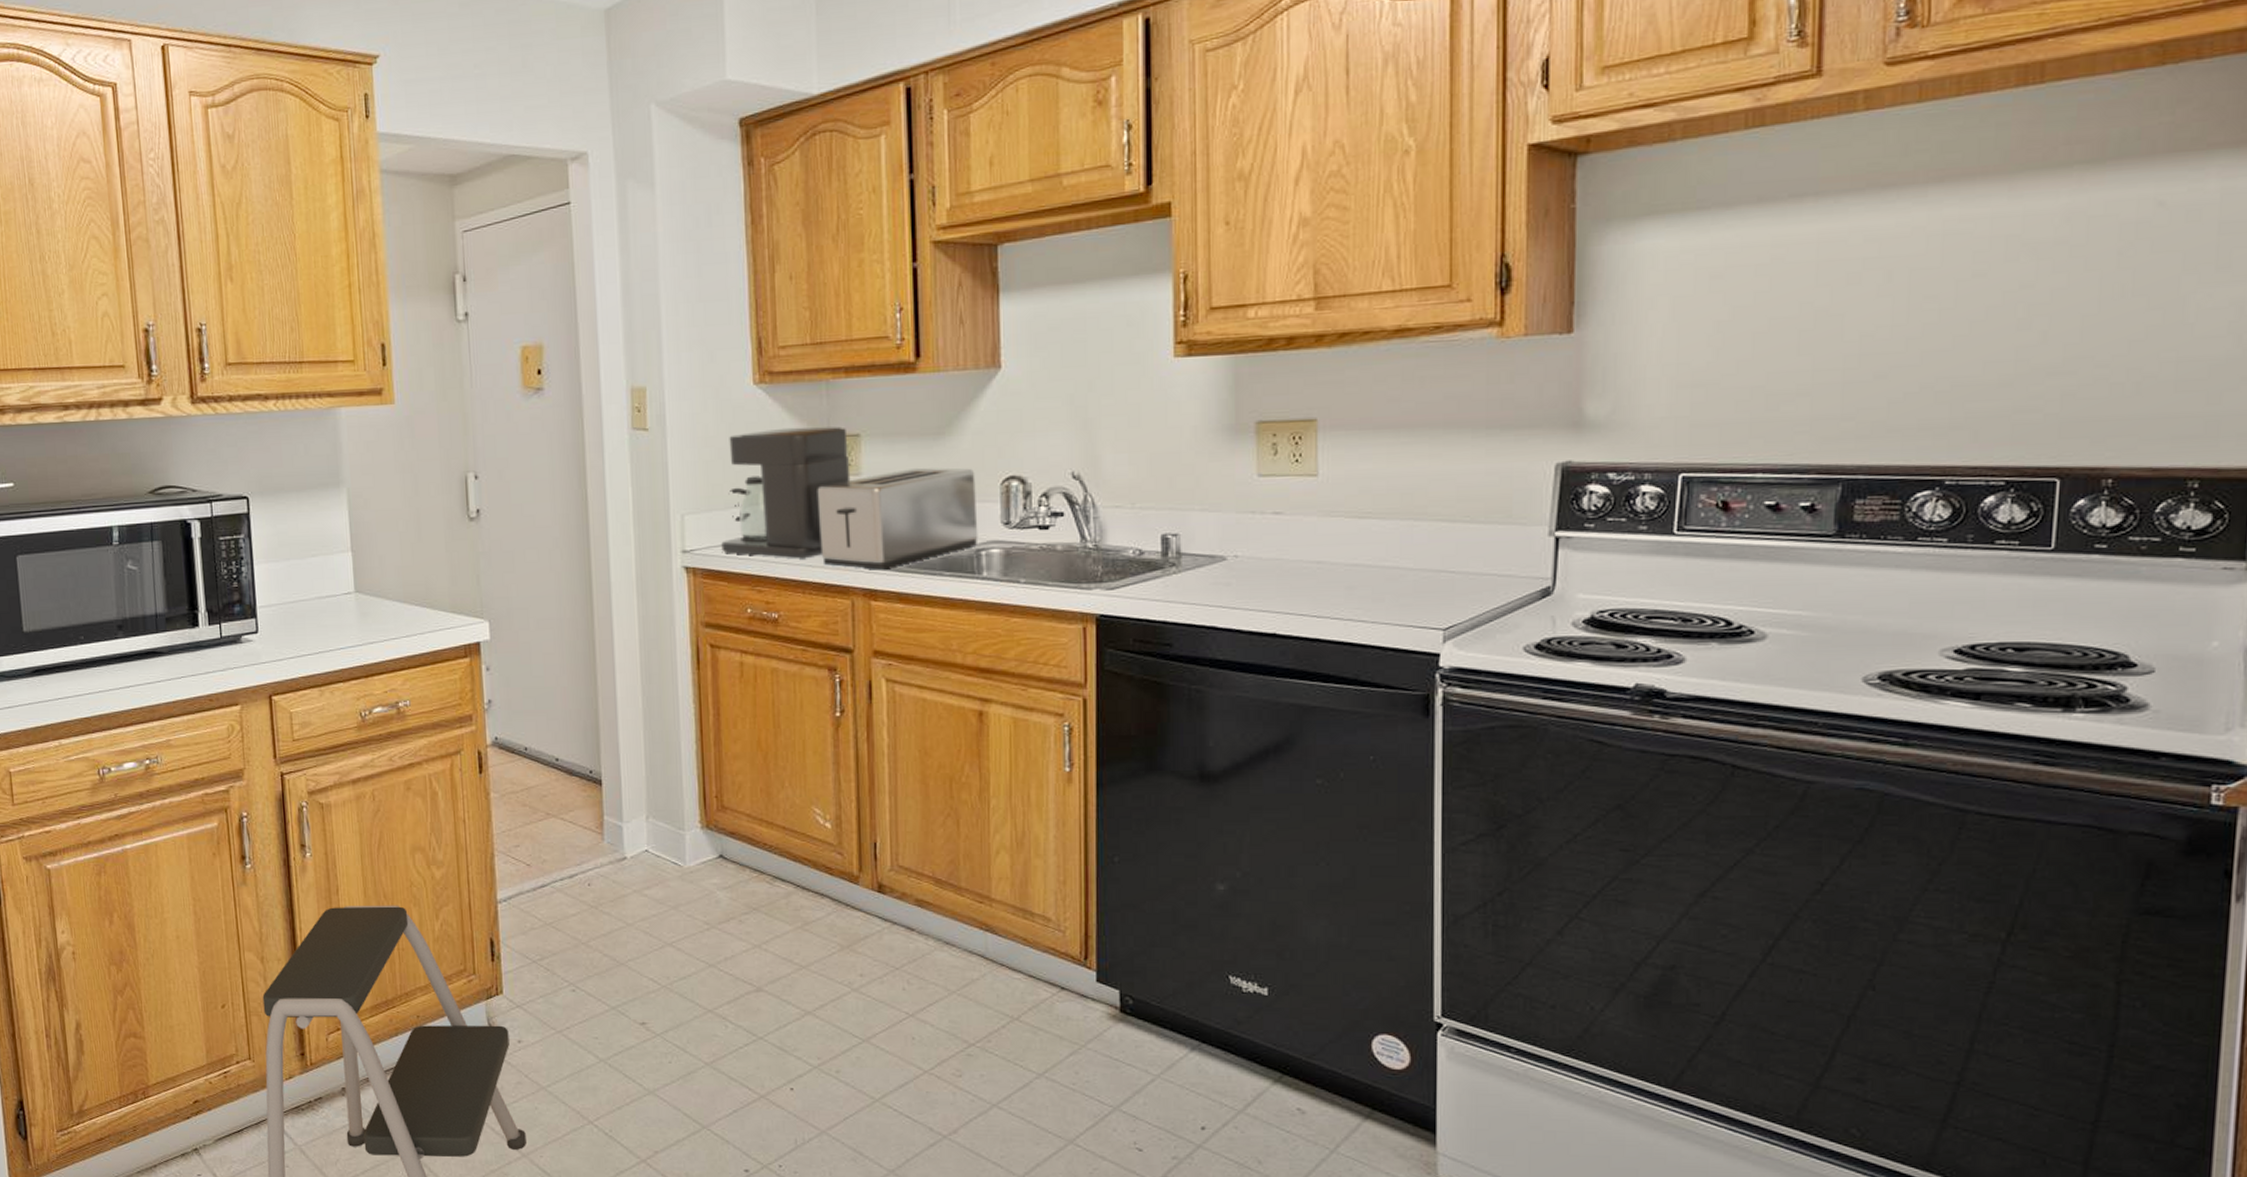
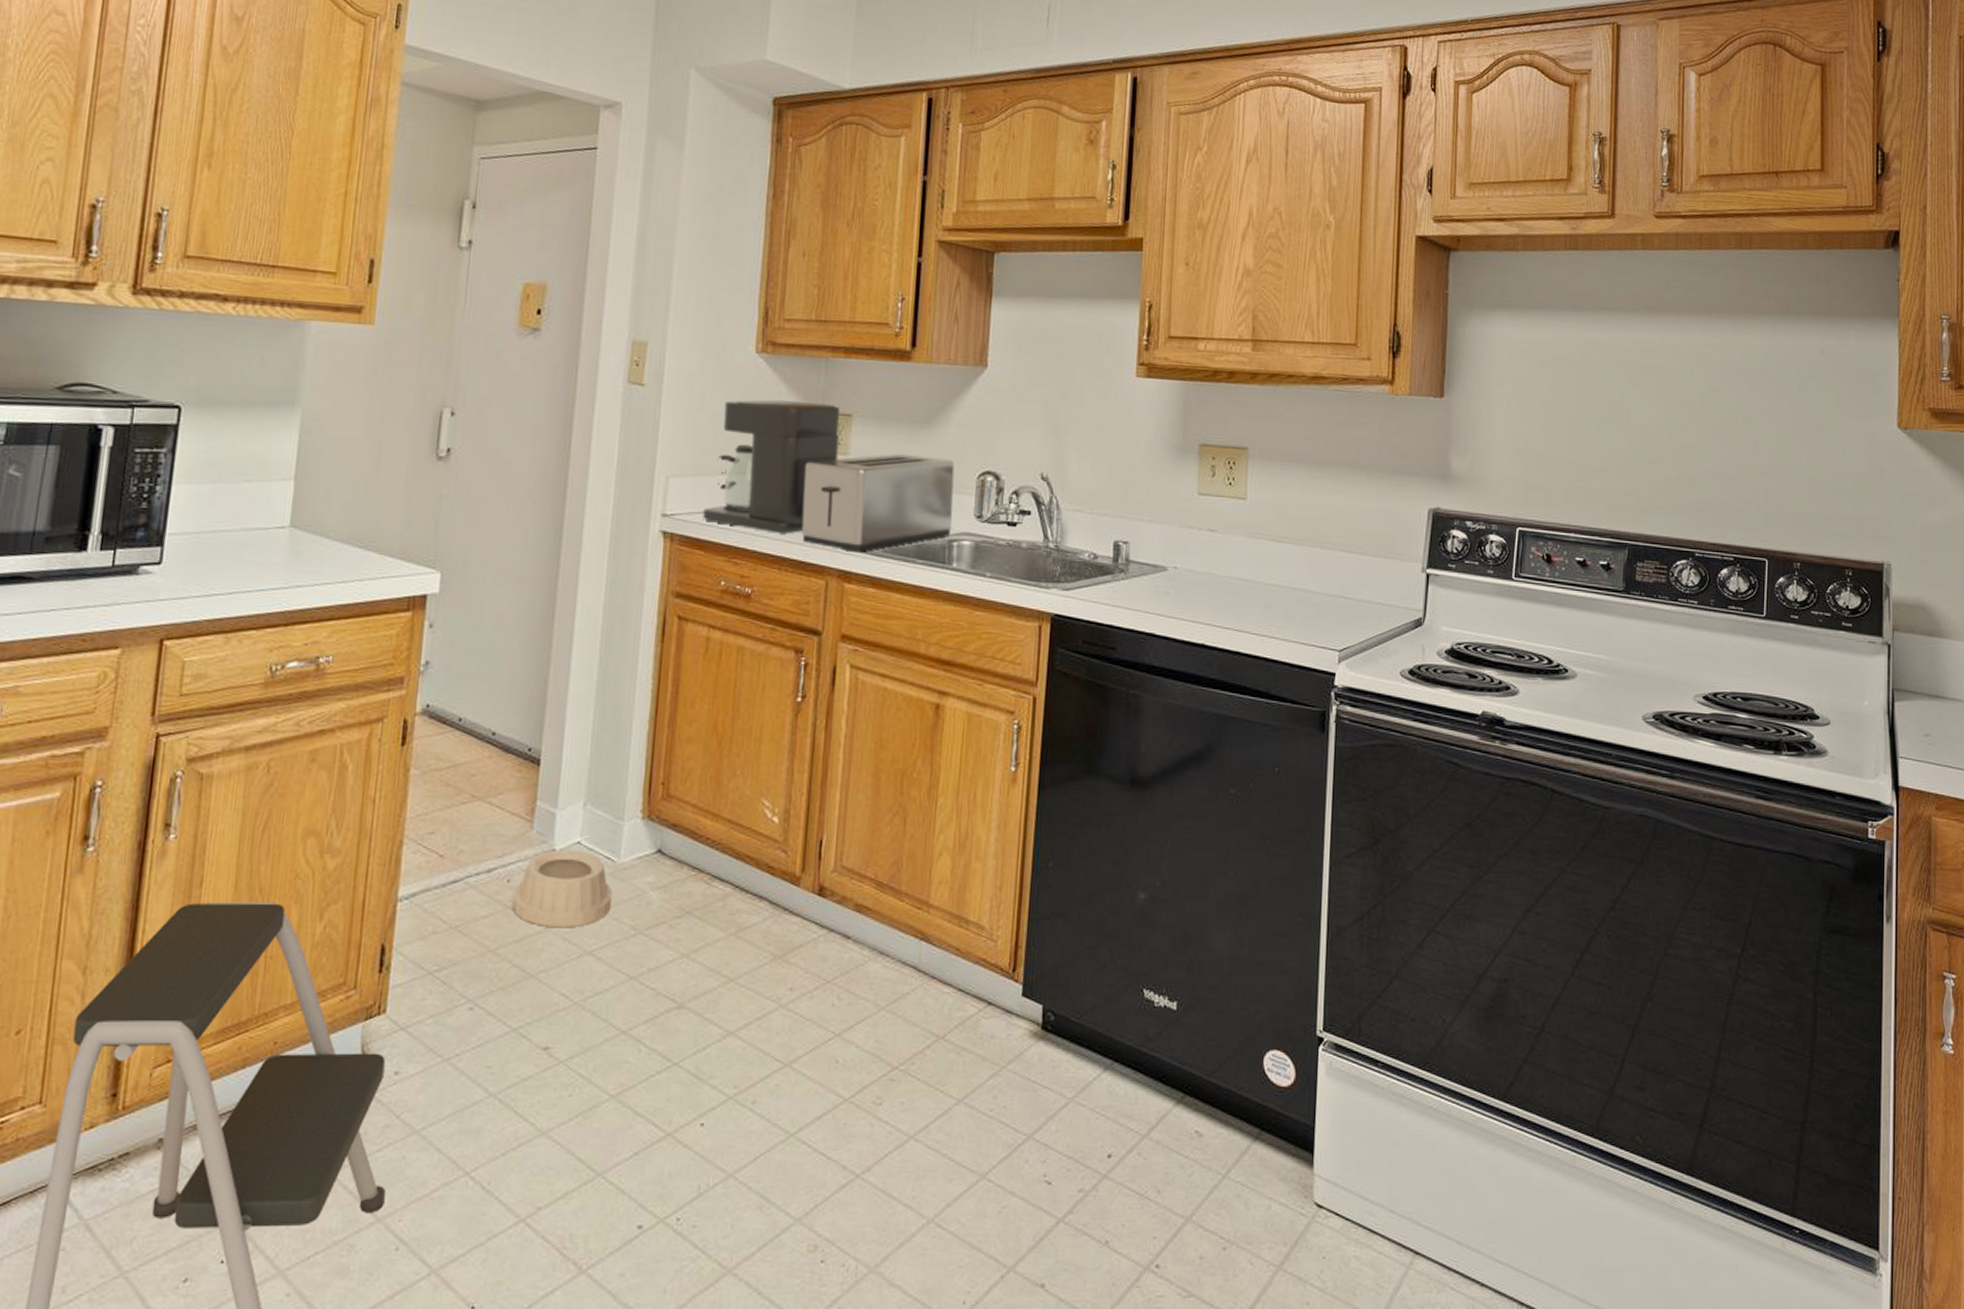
pet bowl: none [595,857,684,924] -> present [511,850,613,928]

